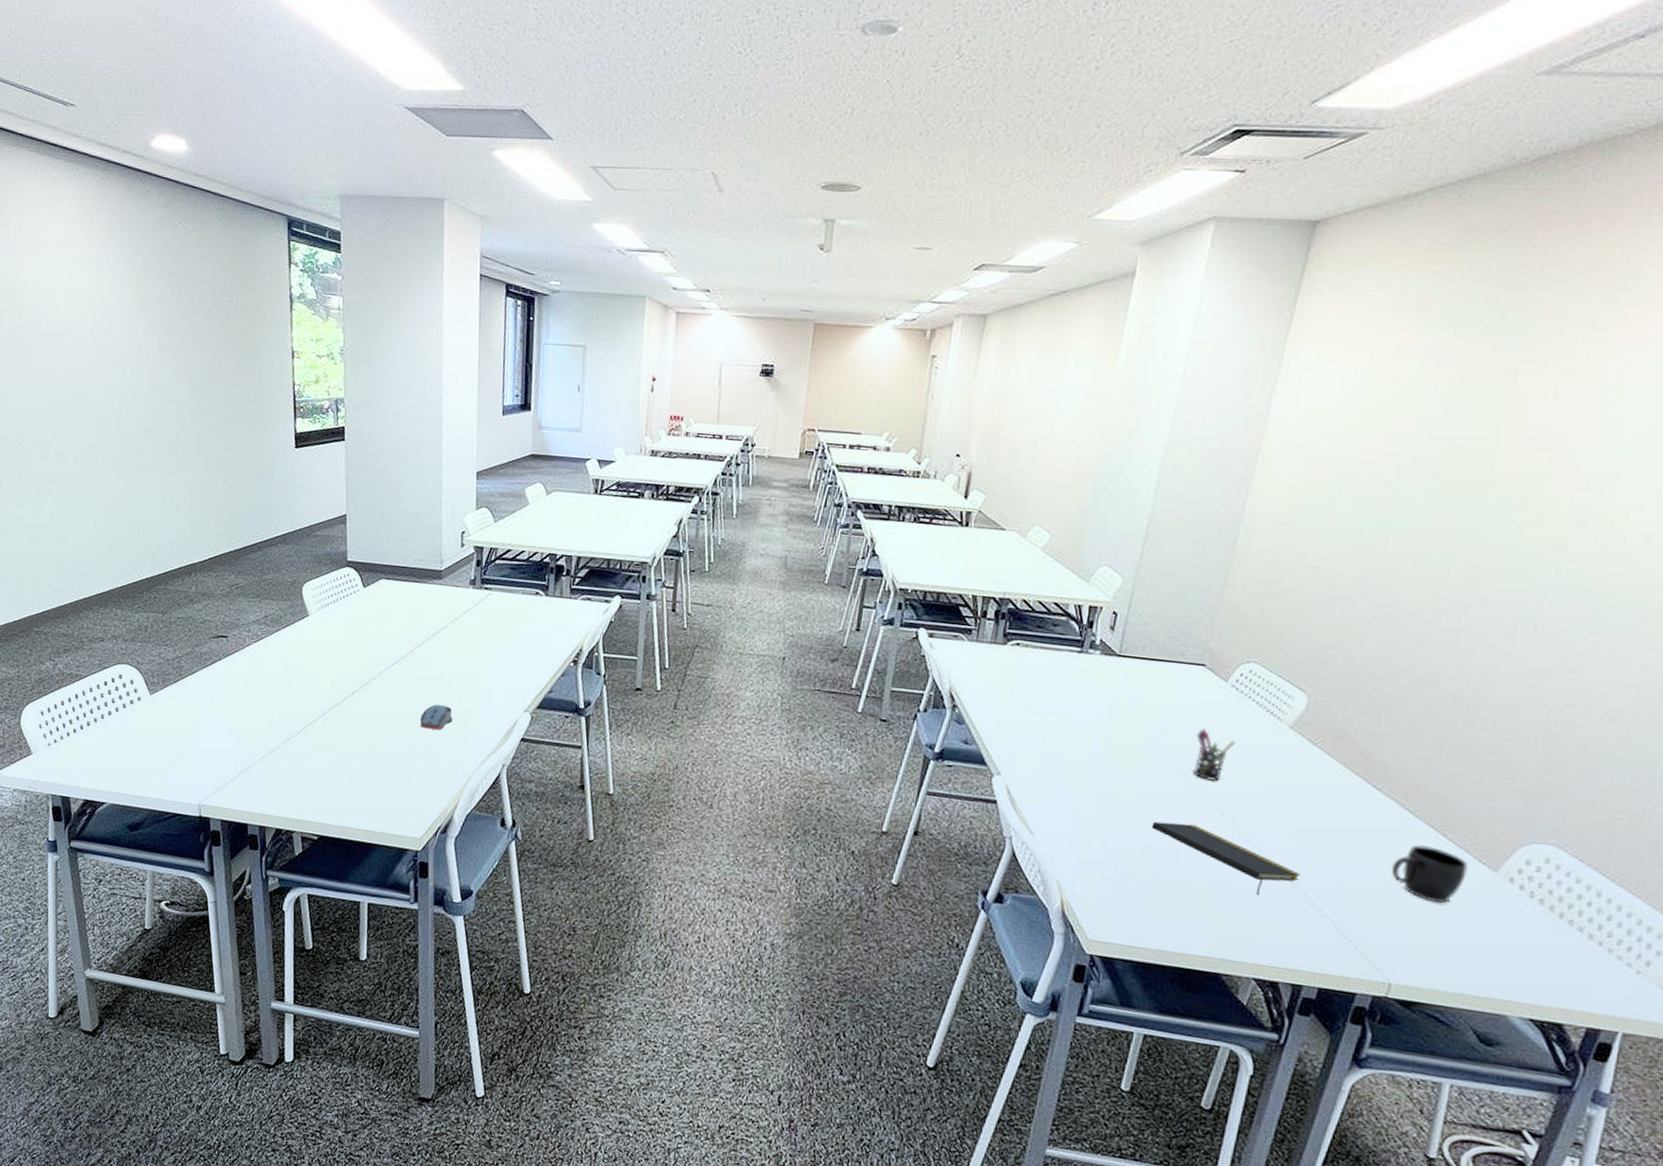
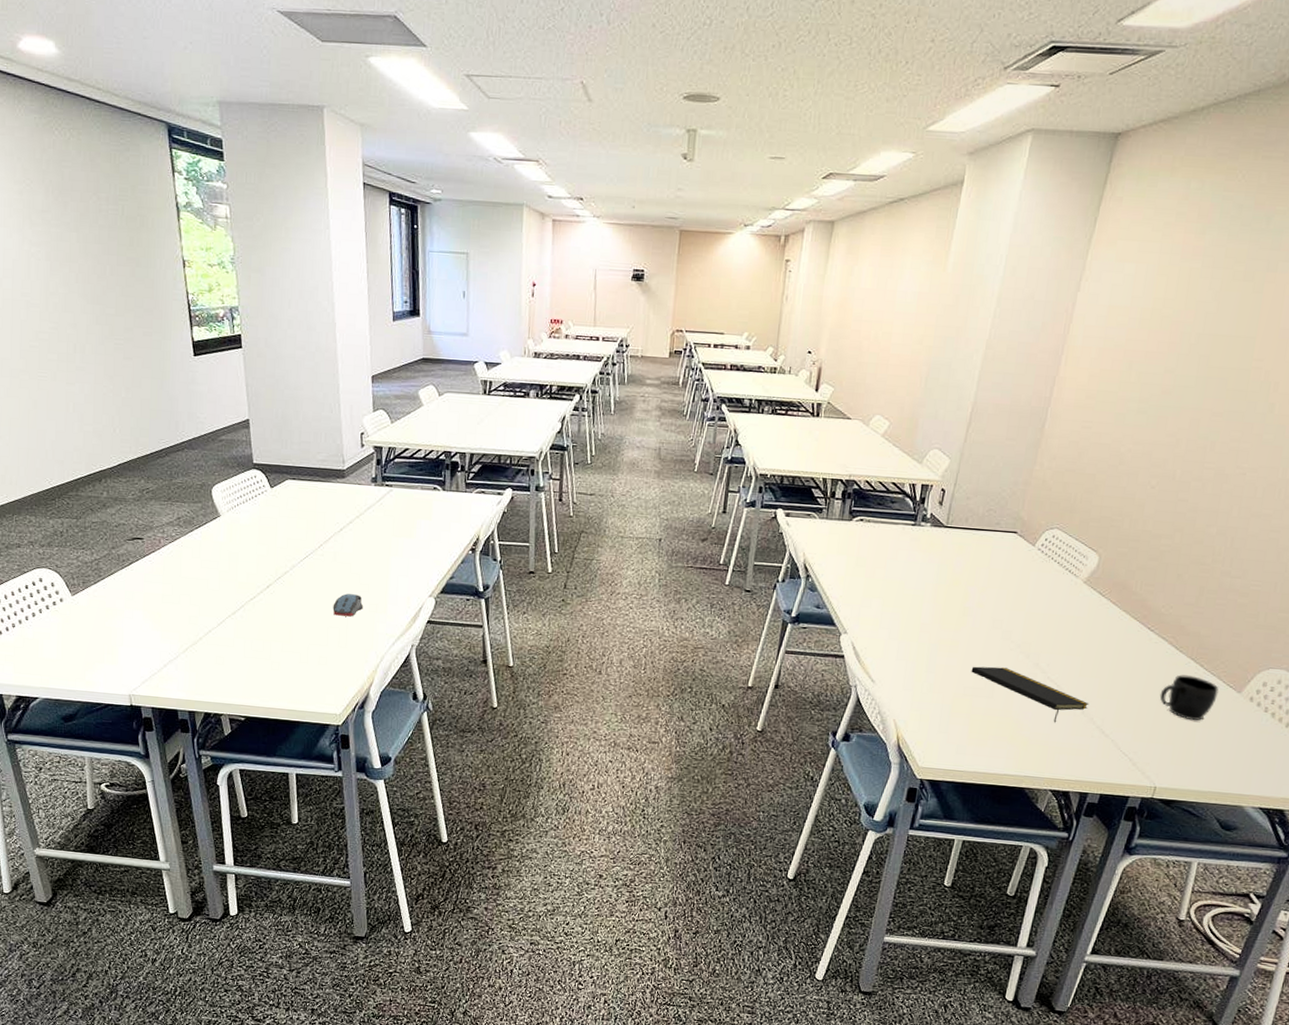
pen holder: present [1193,729,1236,781] -> none [1005,587,1040,630]

